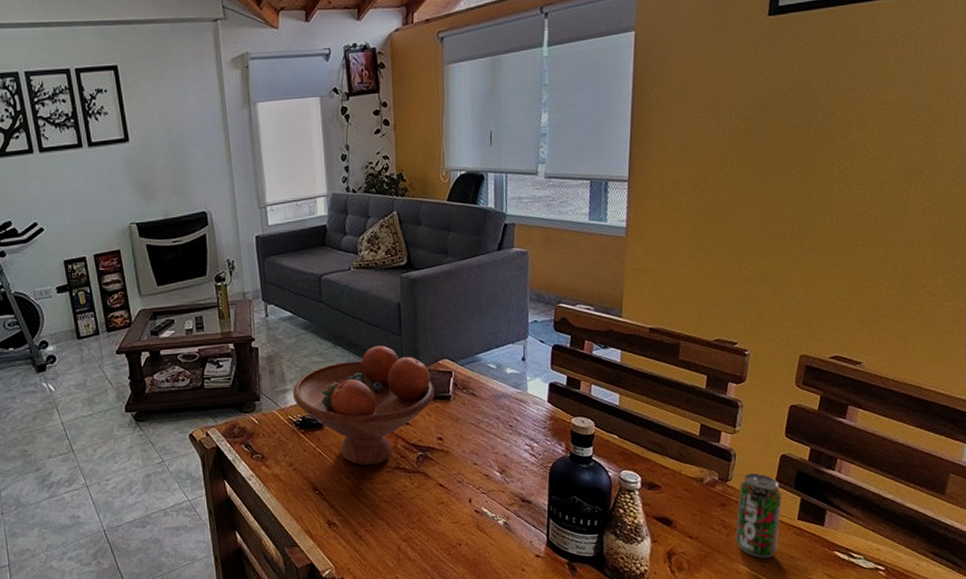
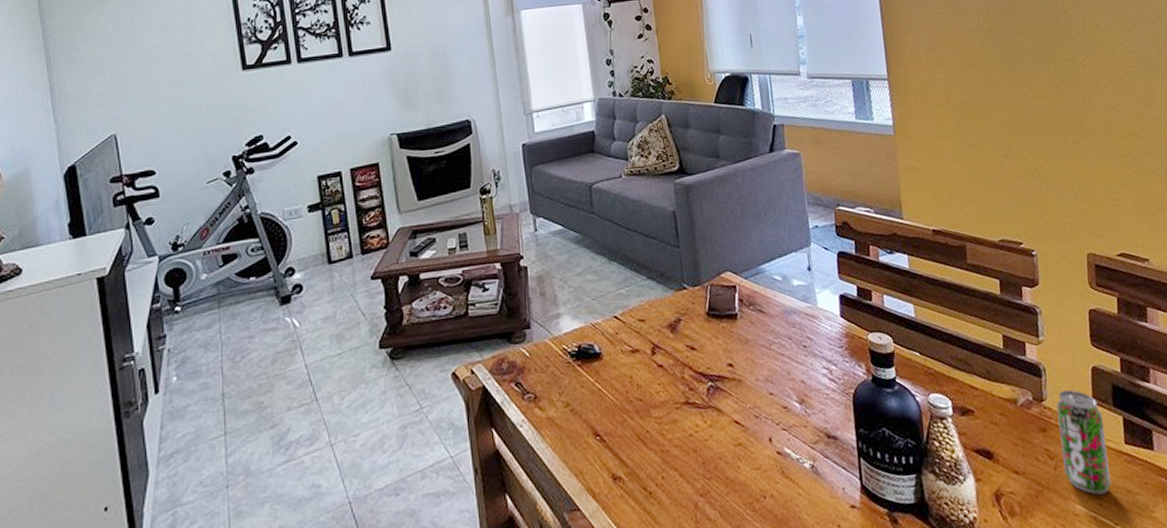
fruit bowl: present [293,345,435,465] -> none [567,259,720,402]

